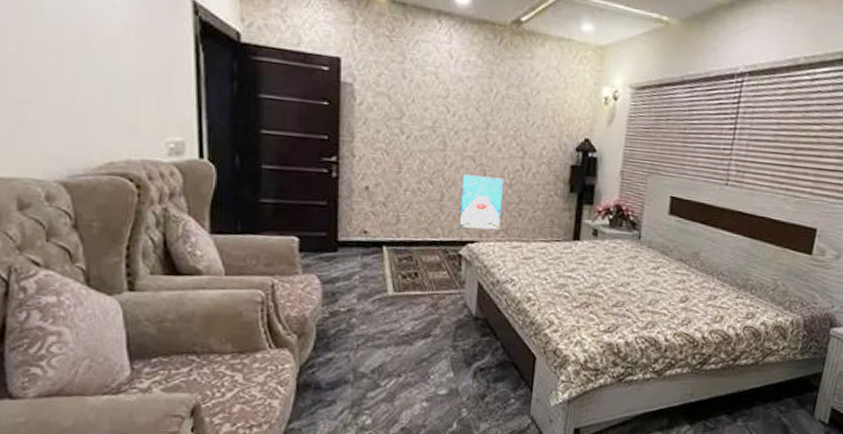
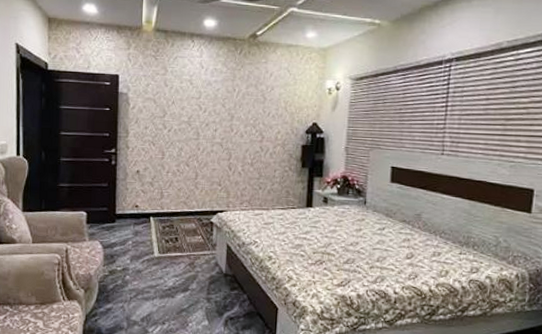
wall art: present [459,174,503,230] -> none [210,157,246,201]

